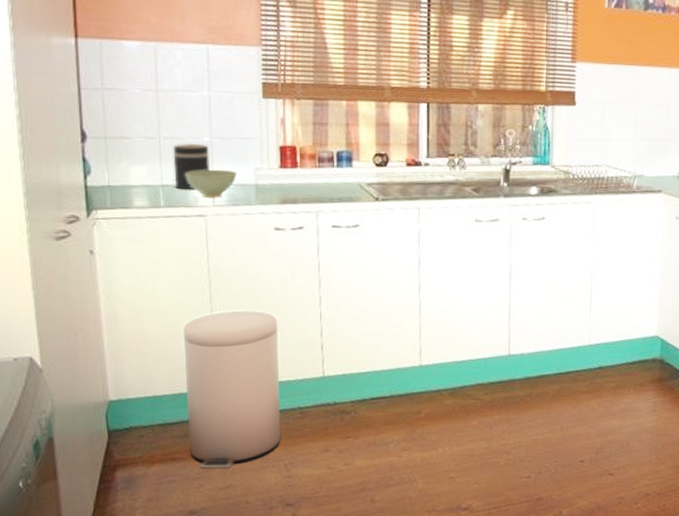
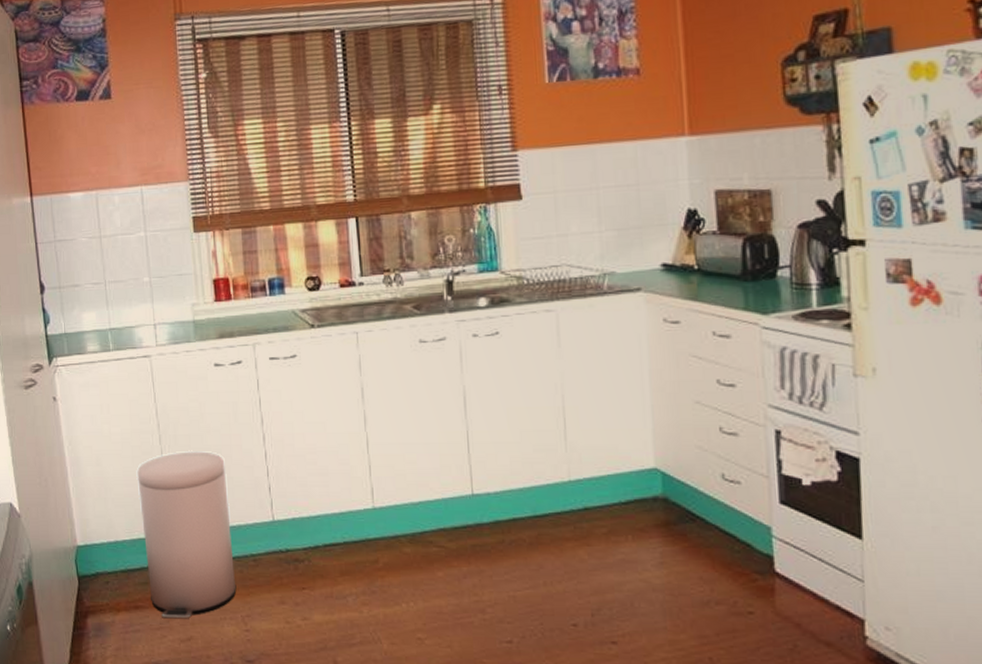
cylinder: present [173,144,209,191] -> none [117,285,150,333]
bowl: present [185,169,237,198] -> none [130,308,175,338]

